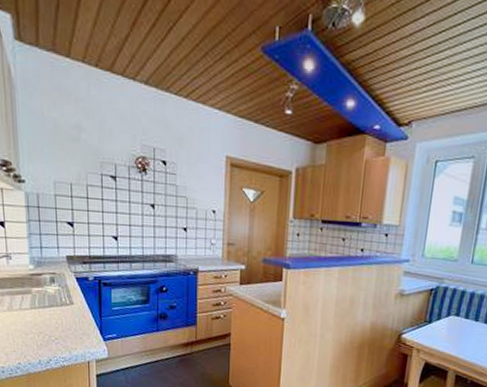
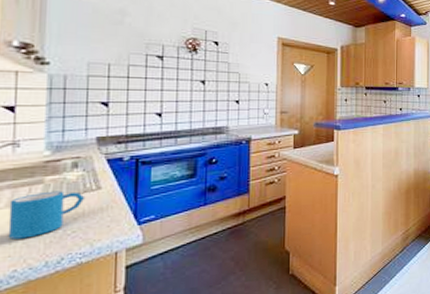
mug: none [10,301,62,339] -> present [8,191,85,239]

